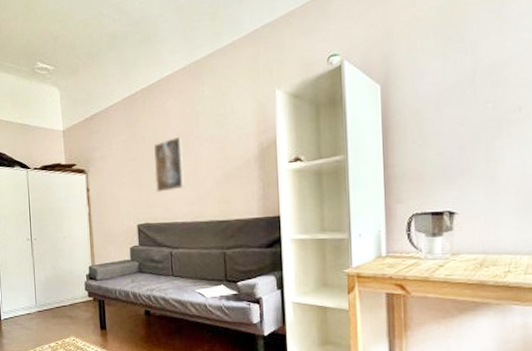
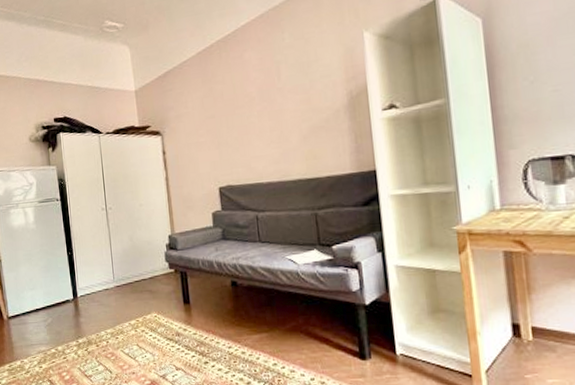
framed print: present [154,136,184,192] -> none [233,89,268,151]

